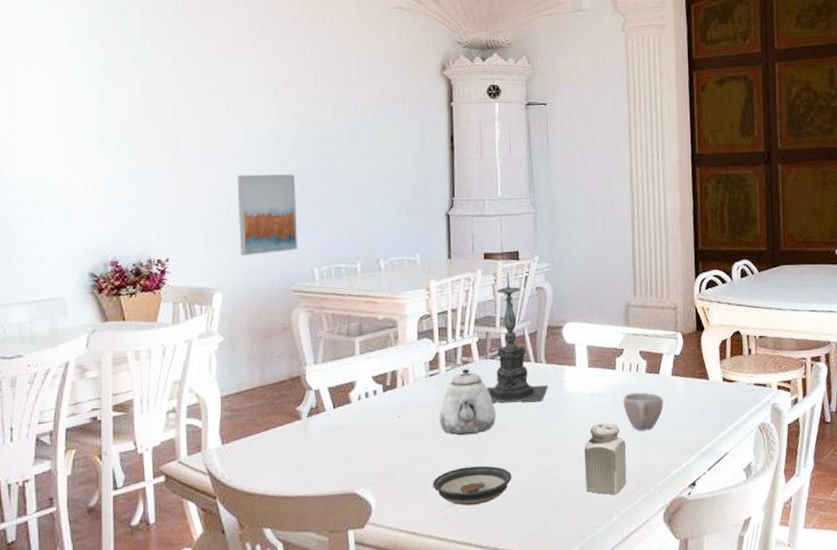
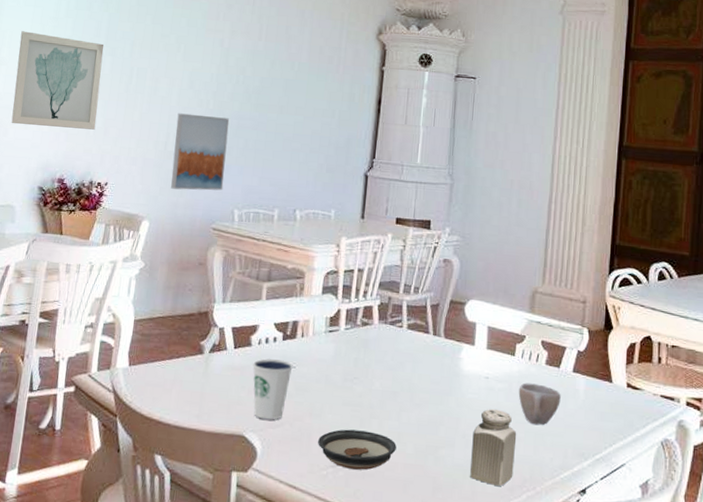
wall art: none [41,105,146,210] -> present [11,31,104,130]
dixie cup: none [355,411,397,474] -> present [253,358,293,420]
teapot: present [439,368,496,435] -> none [332,330,389,398]
candle holder: present [486,272,548,403] -> none [382,239,444,376]

